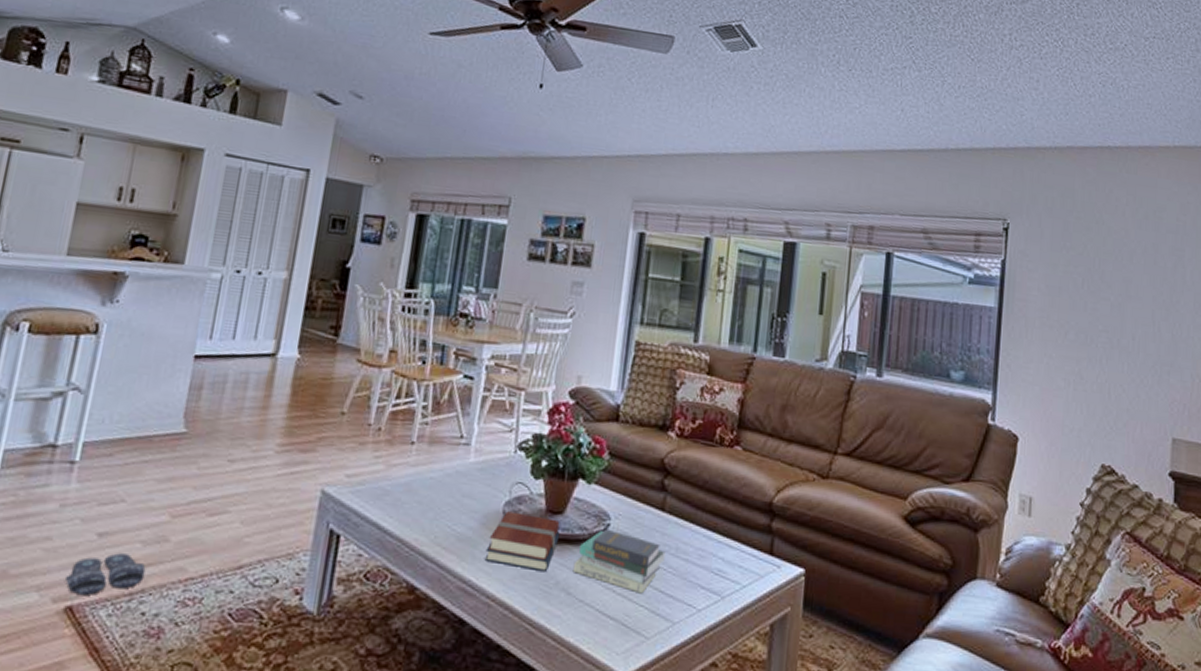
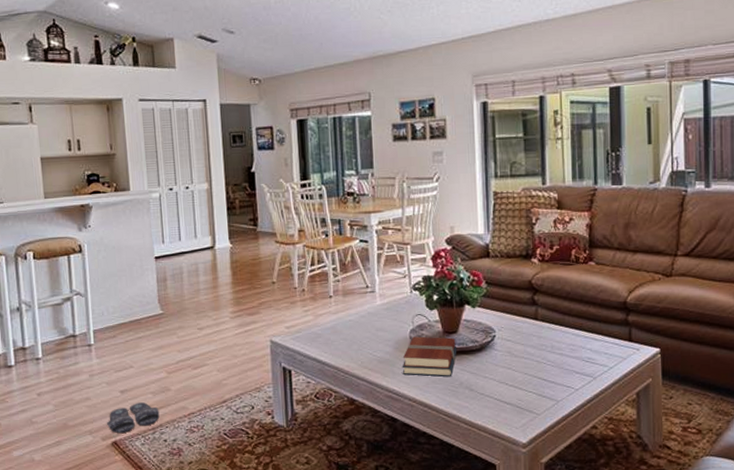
books: present [572,529,666,594] -> none [471,339,544,383]

